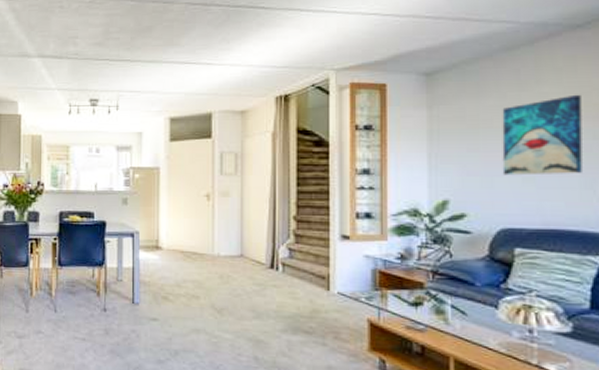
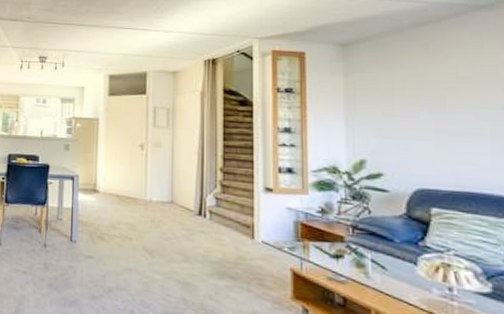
wall art: present [502,94,582,176] -> none [414,67,494,141]

